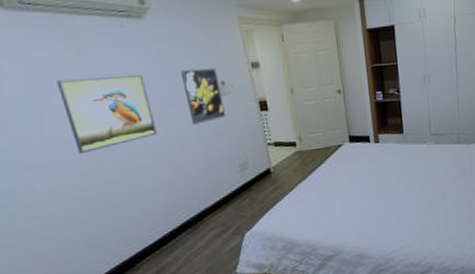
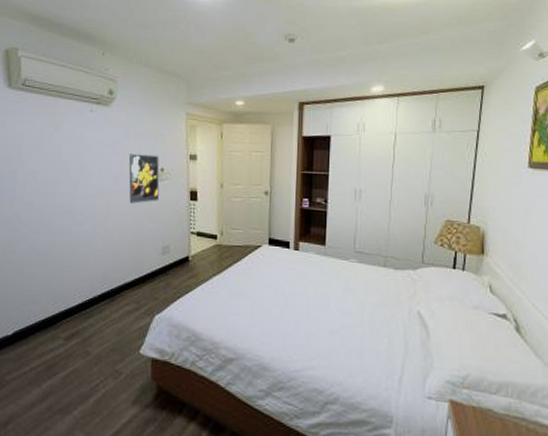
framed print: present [57,75,158,155] -> none [33,149,100,214]

